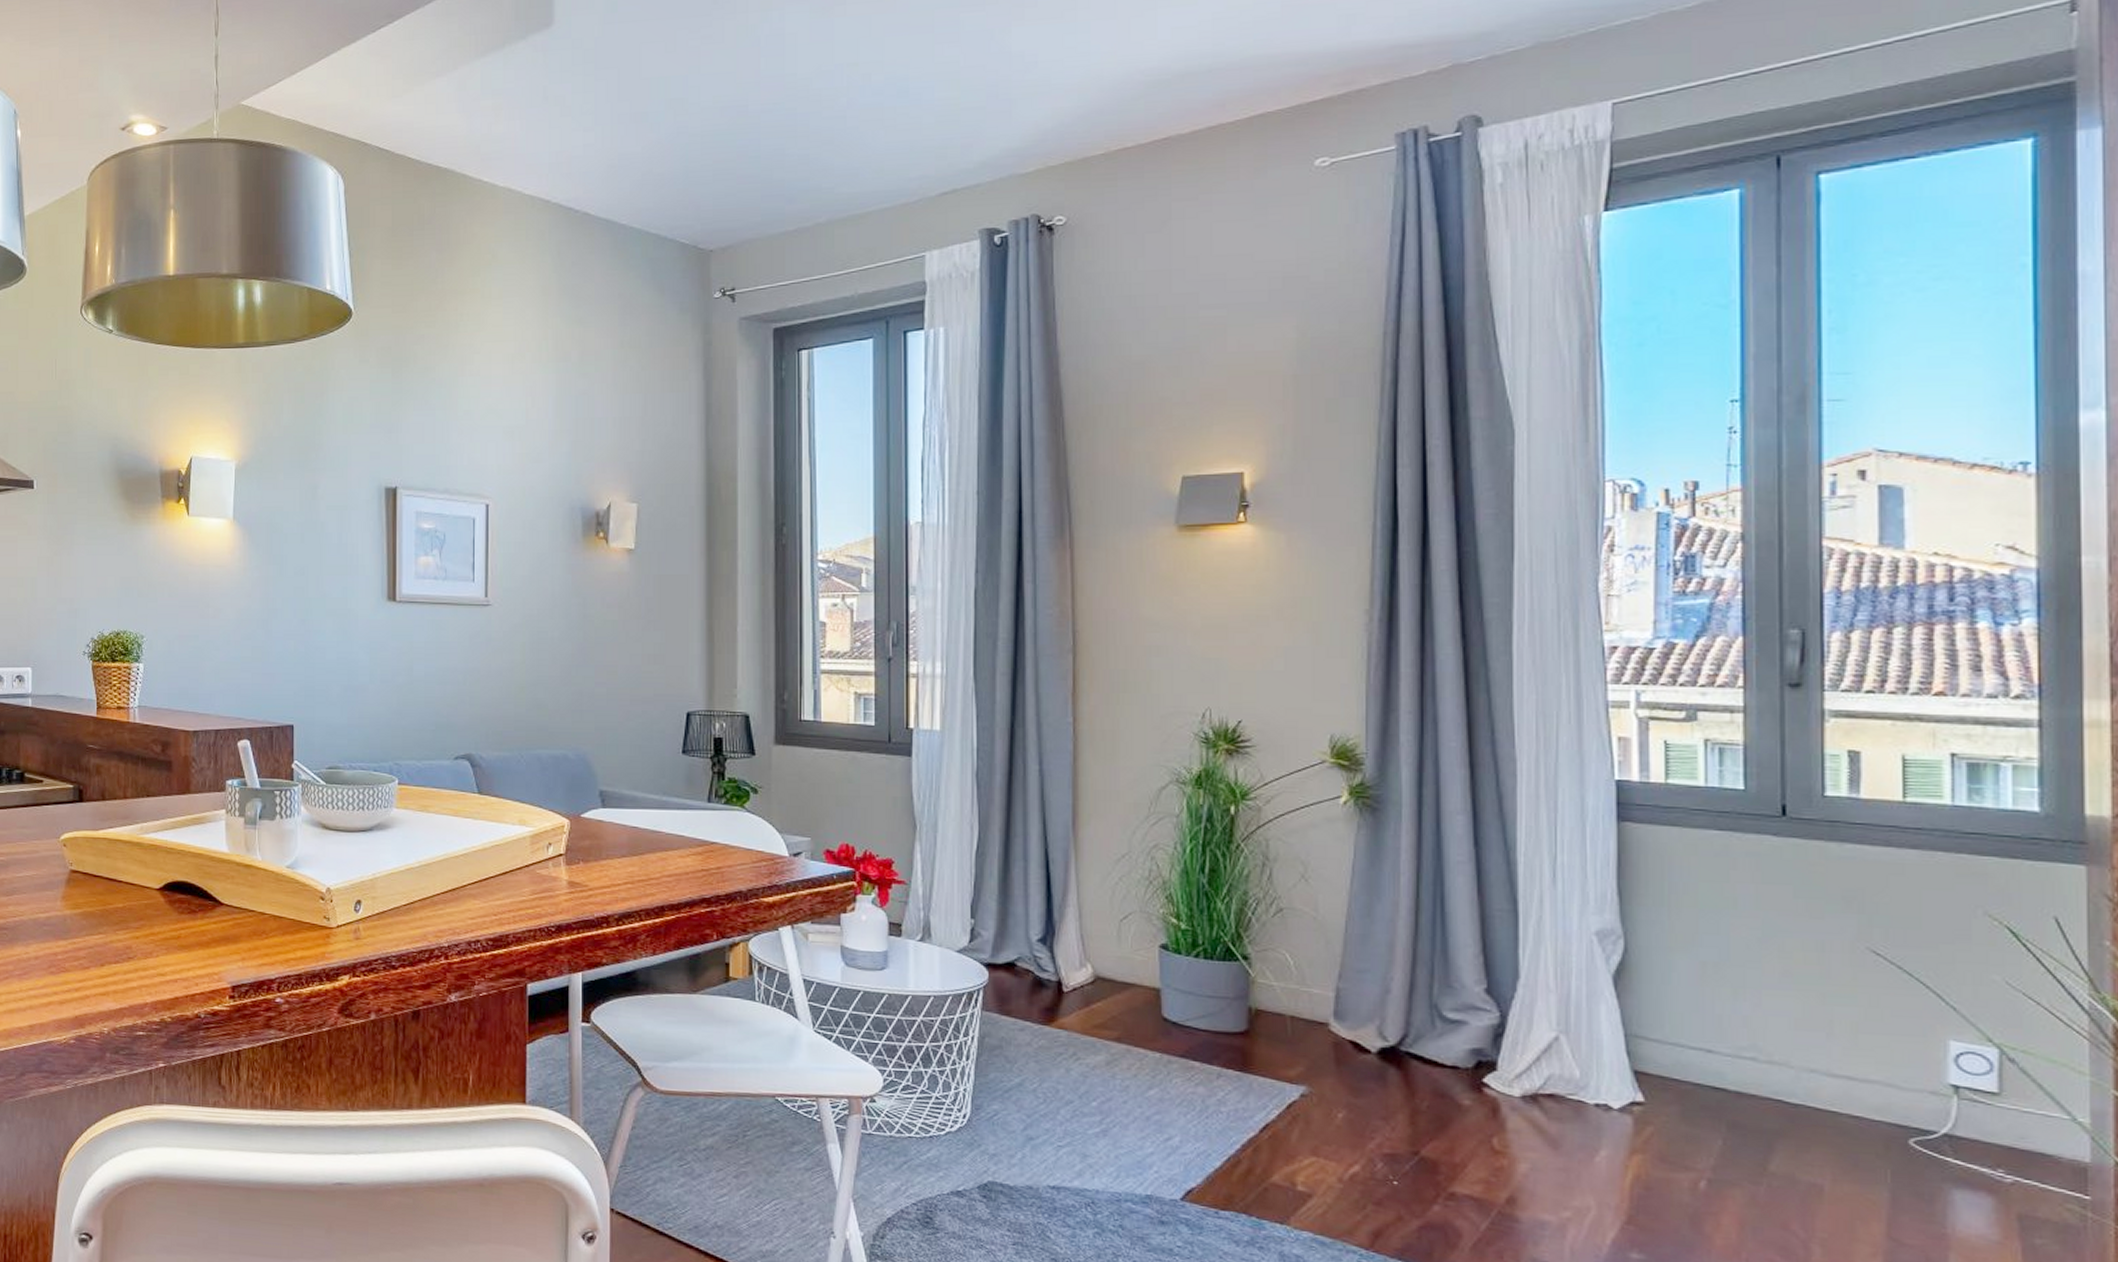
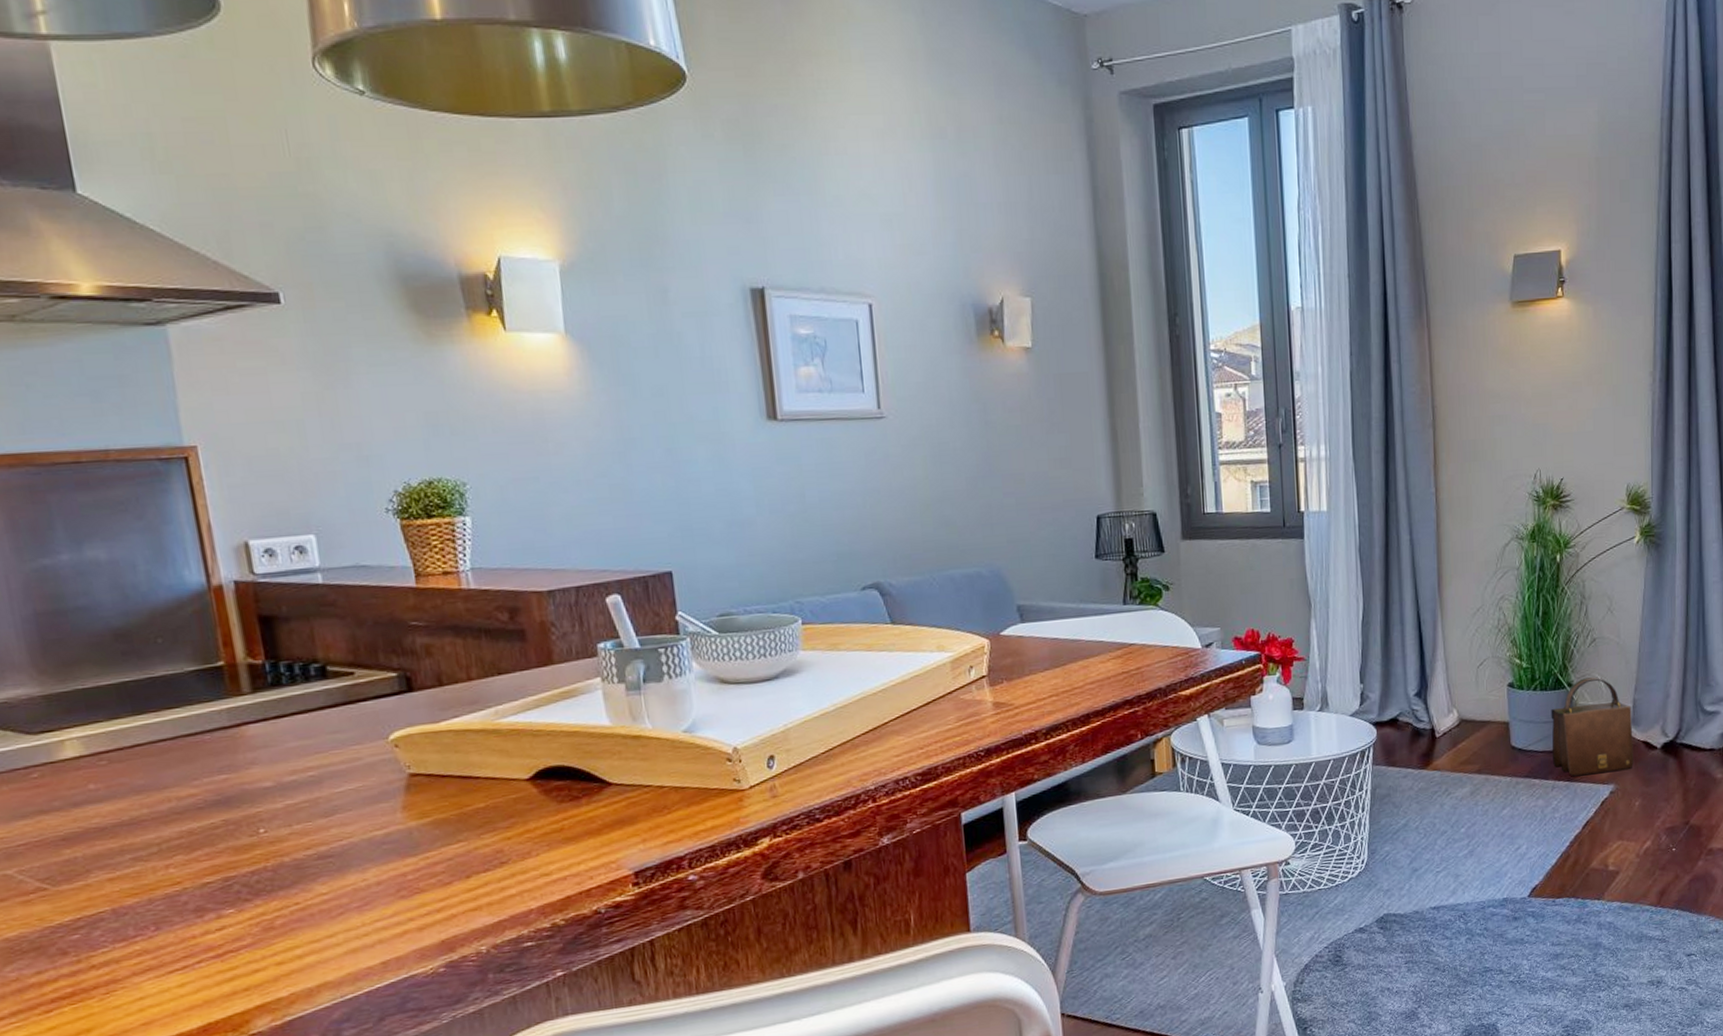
handbag: none [1218,953,1335,1073] -> present [1551,677,1633,777]

